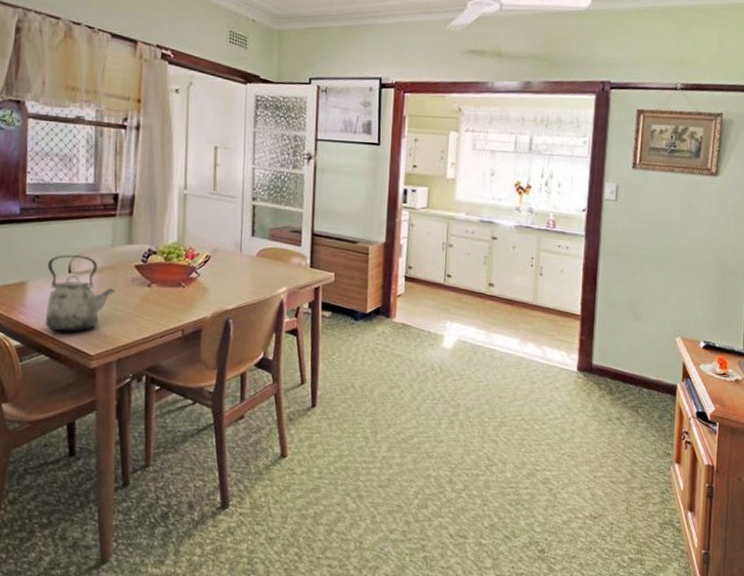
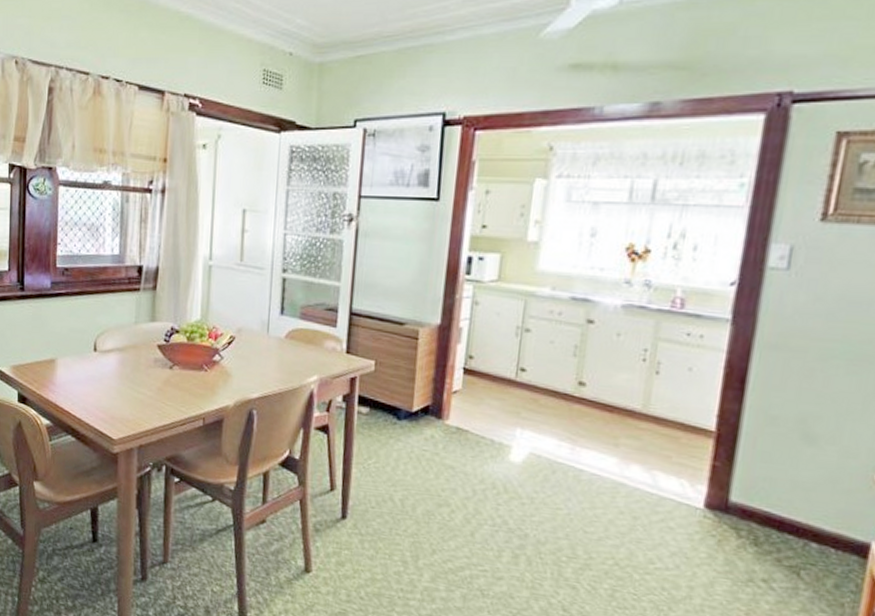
kettle: present [45,255,116,332] -> none [72,331,138,414]

